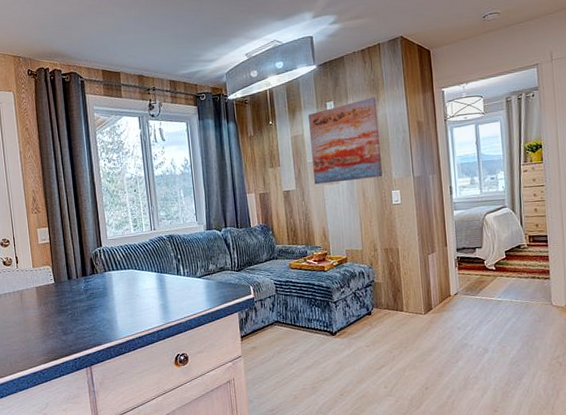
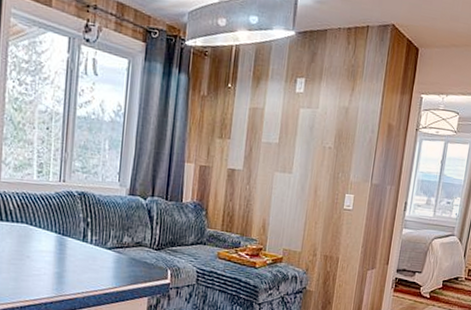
wall art: present [307,97,383,185] -> none [265,84,352,177]

